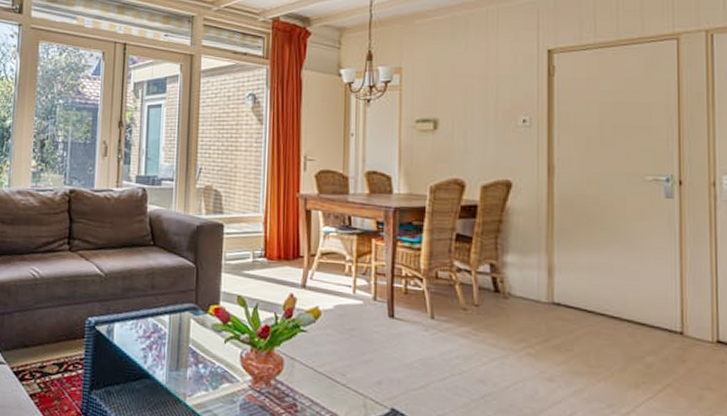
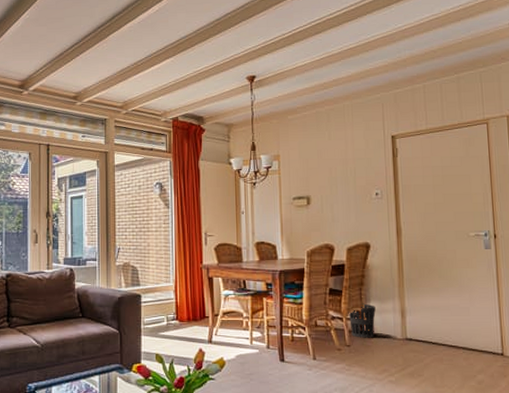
wastebasket: none [478,255,515,299] -> present [348,303,376,338]

